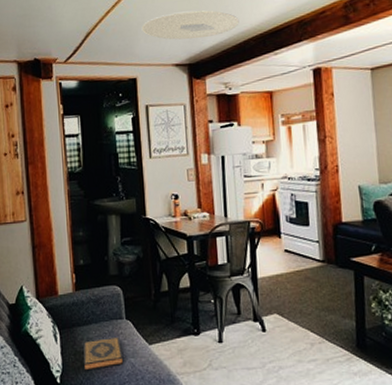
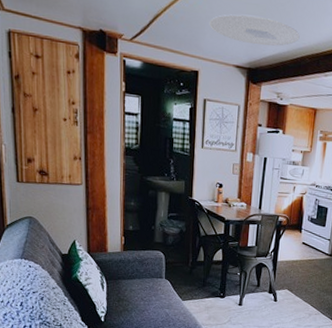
hardback book: present [83,338,124,371] -> none [125,291,160,315]

